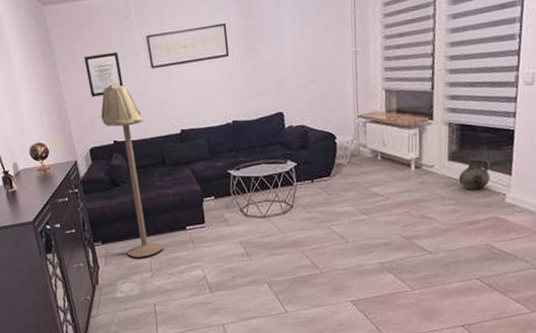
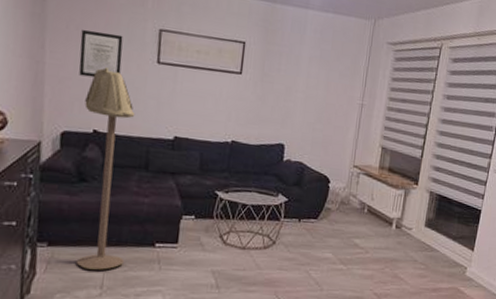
ceramic jug: present [458,157,491,190] -> none [430,227,459,259]

